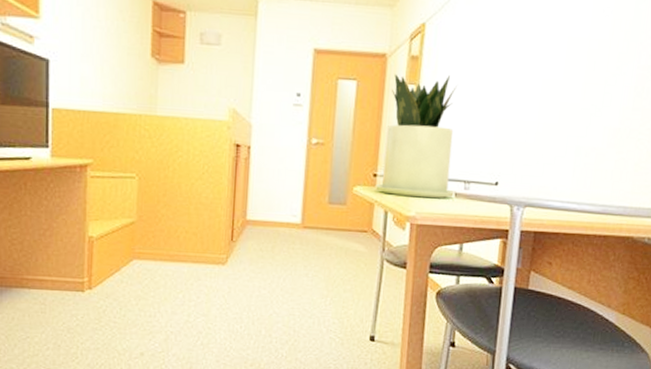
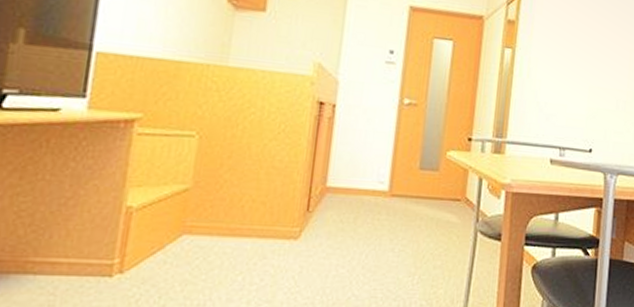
planter: present [374,74,457,199] -> none [469,36,552,166]

